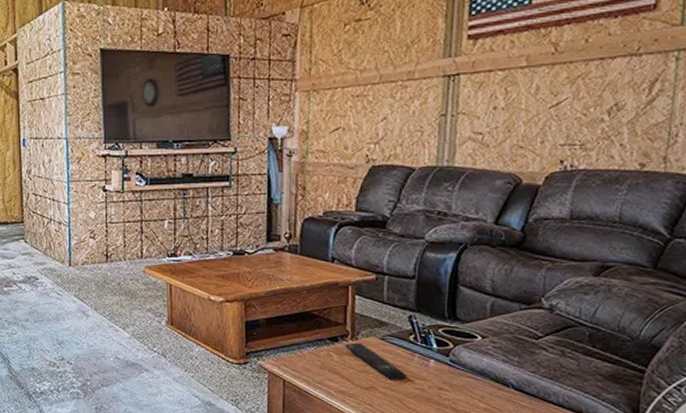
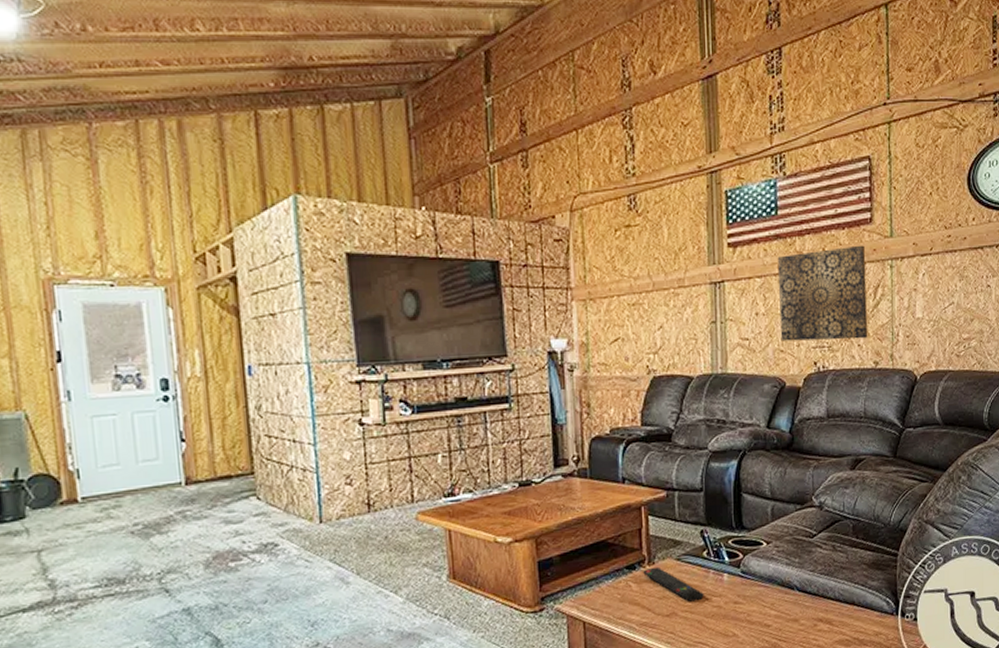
wall art: none [521,35,643,138] -> present [777,245,868,342]

